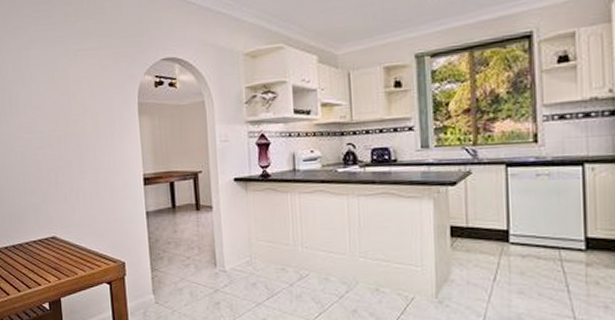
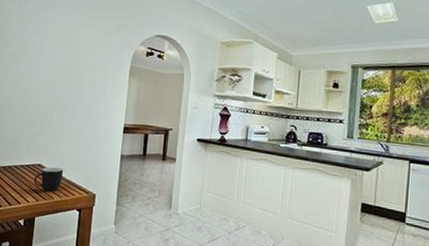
mug: none [50,237,83,268] -> present [33,167,63,192]

